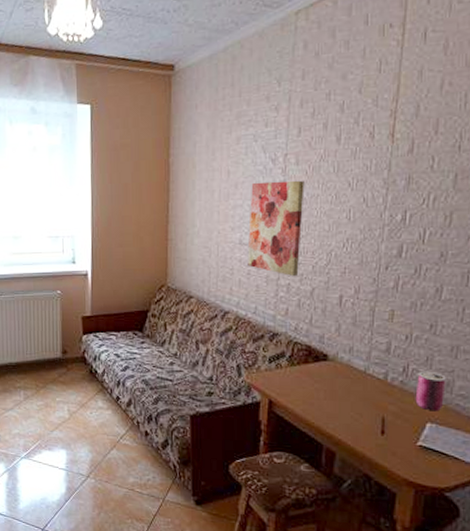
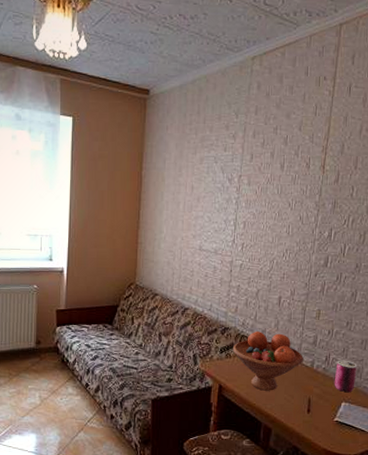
wall art: present [247,180,304,276] -> none [205,197,254,279]
fruit bowl: none [283,337,374,408] -> present [232,331,304,391]

